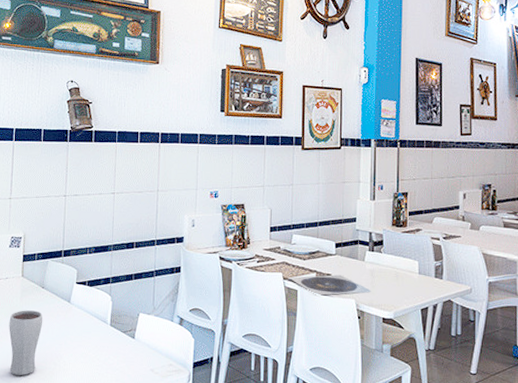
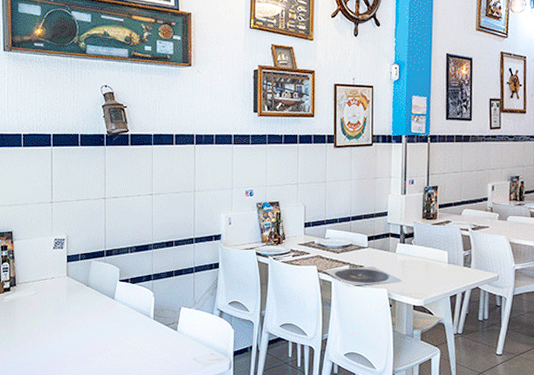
drinking glass: present [9,310,43,375] -> none [57,307,90,367]

